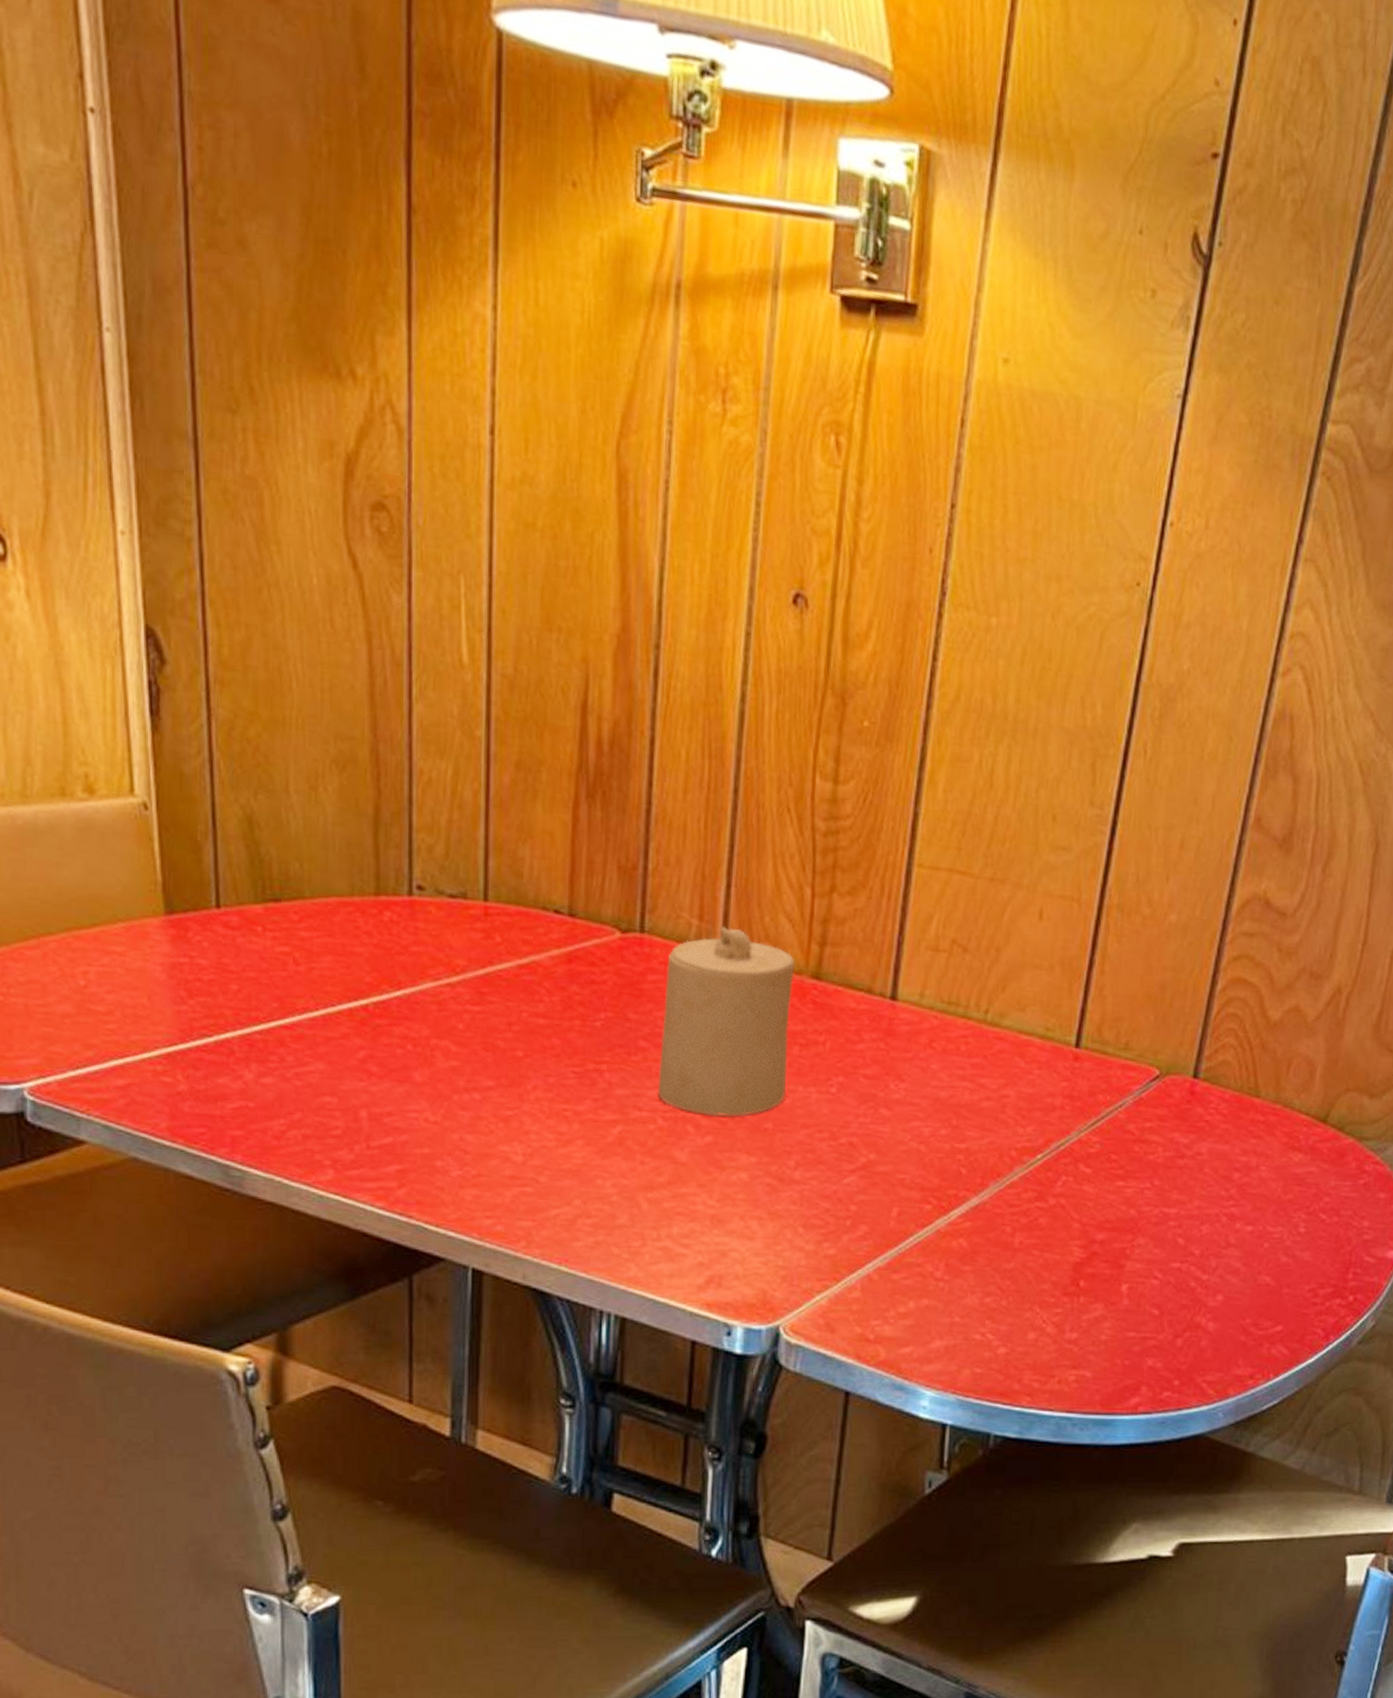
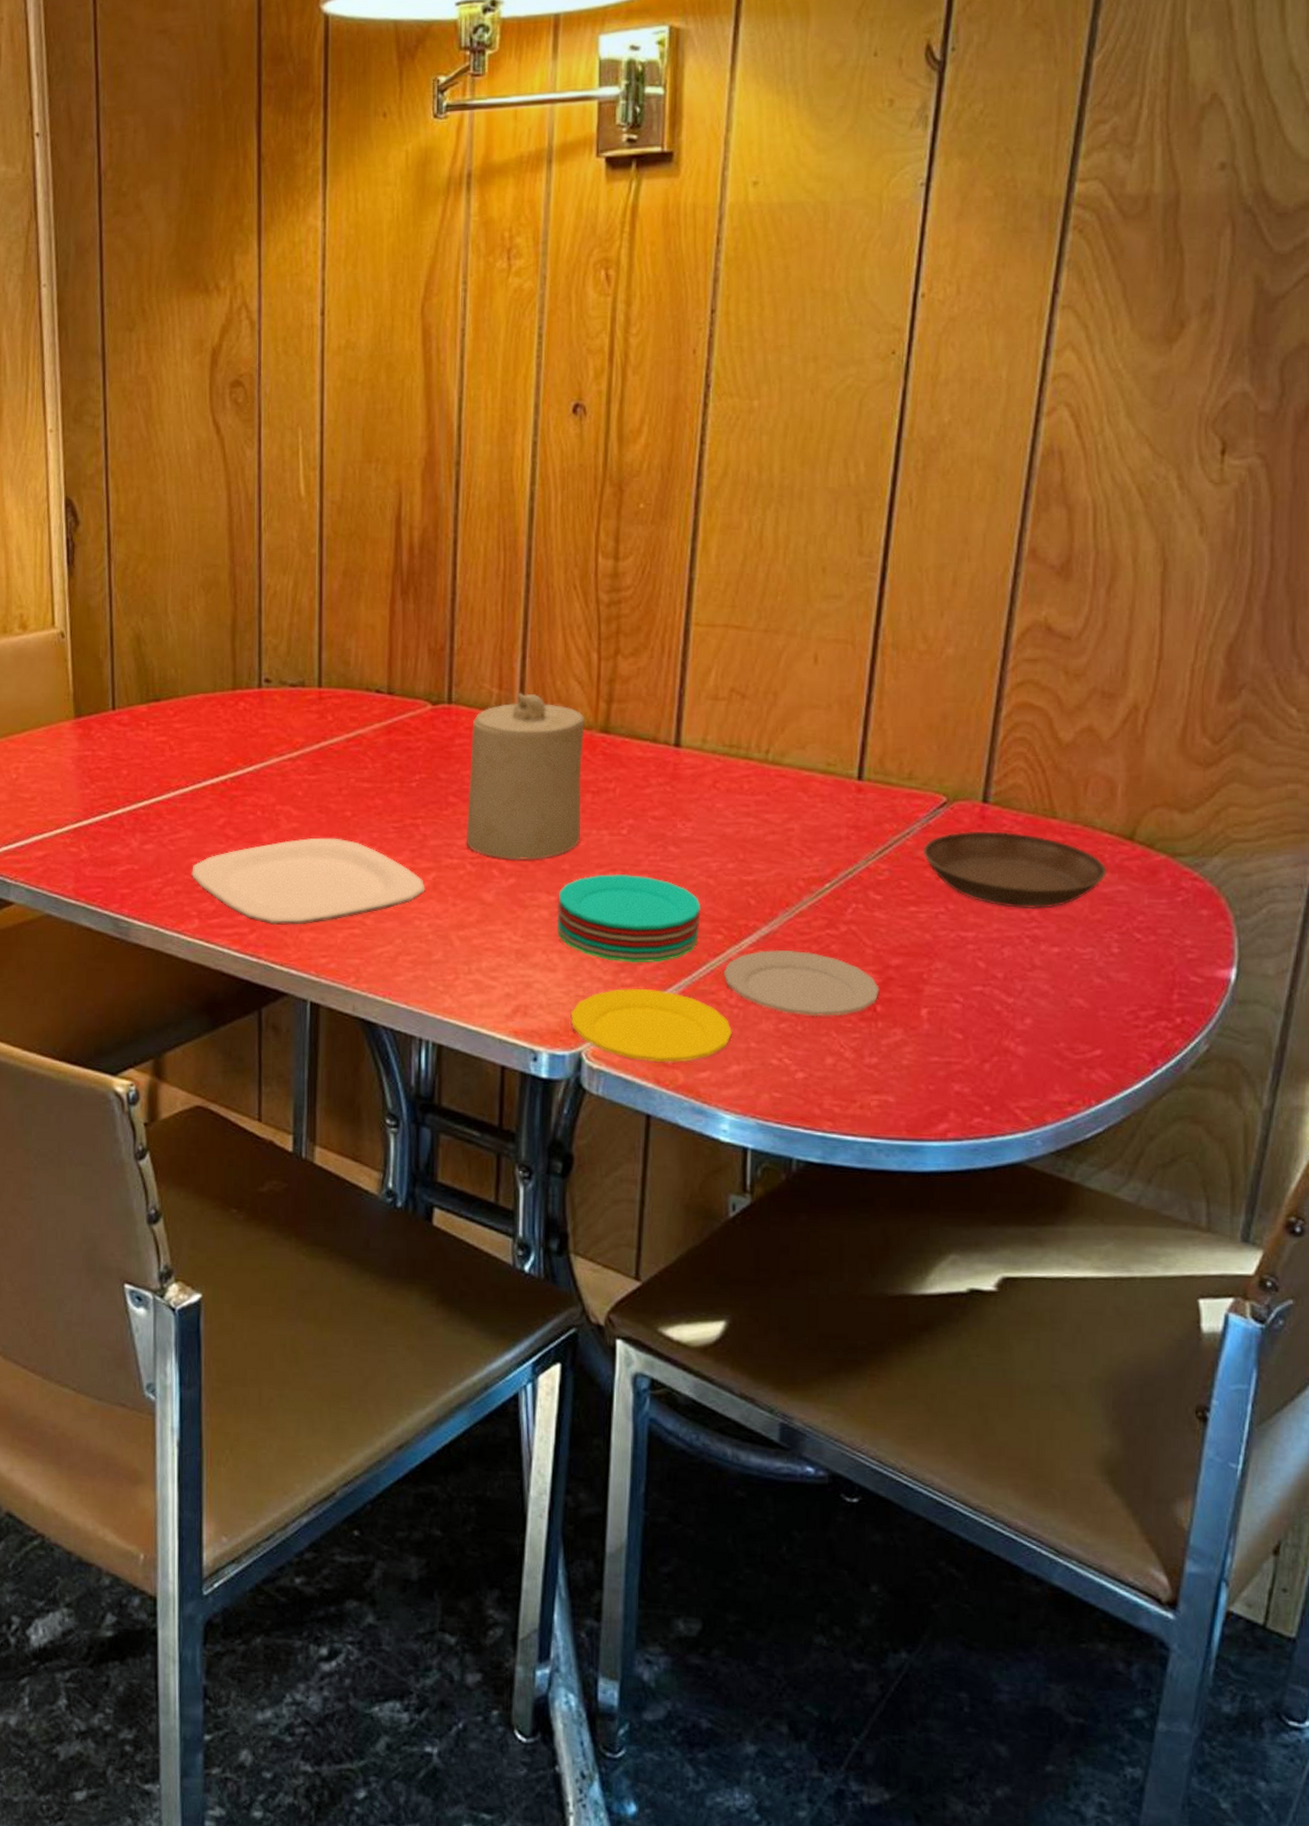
plate: none [324,1080,610,1180] -> present [192,837,425,926]
plate: none [756,1135,1084,1338] -> present [556,873,879,1063]
saucer: none [1133,1107,1301,1187] -> present [923,831,1106,909]

